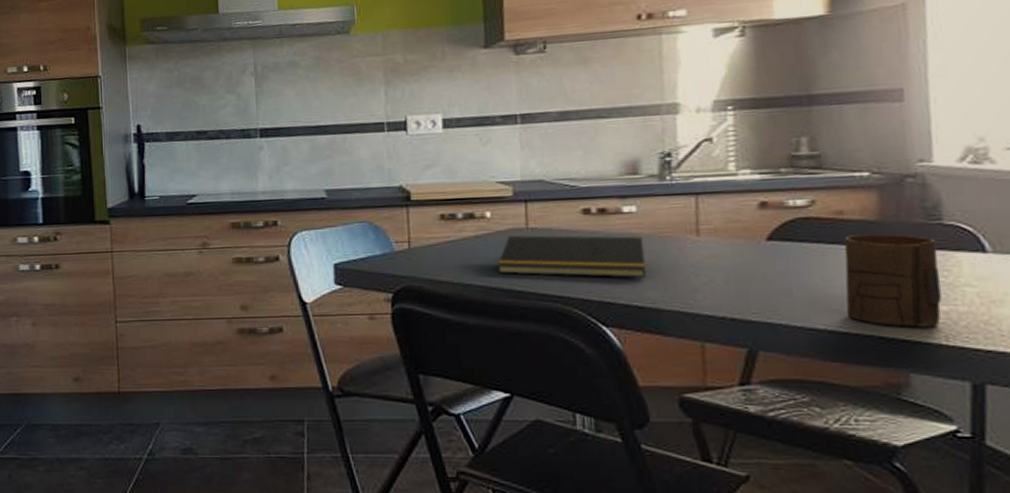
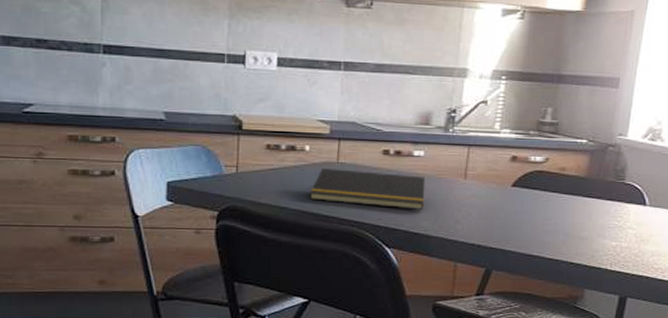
cup: present [844,234,942,327] -> none [554,187,618,257]

